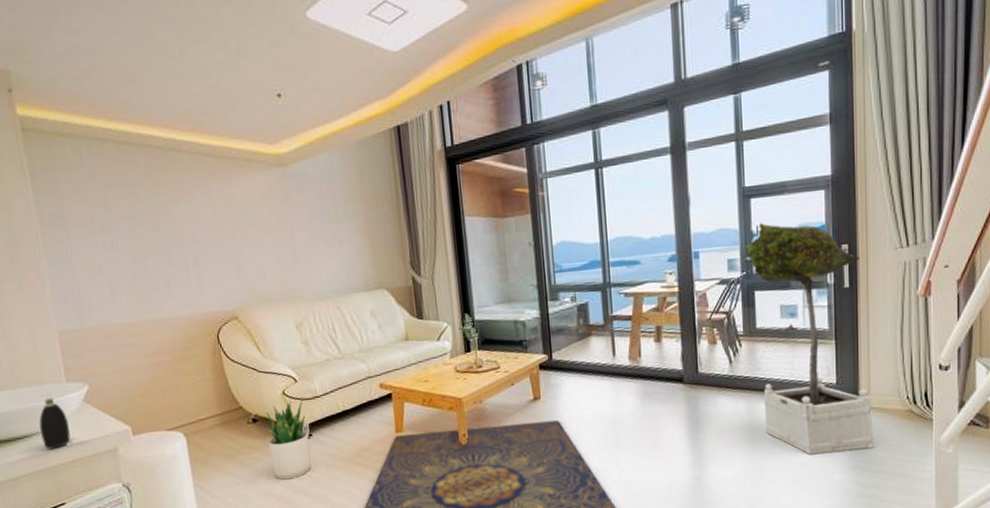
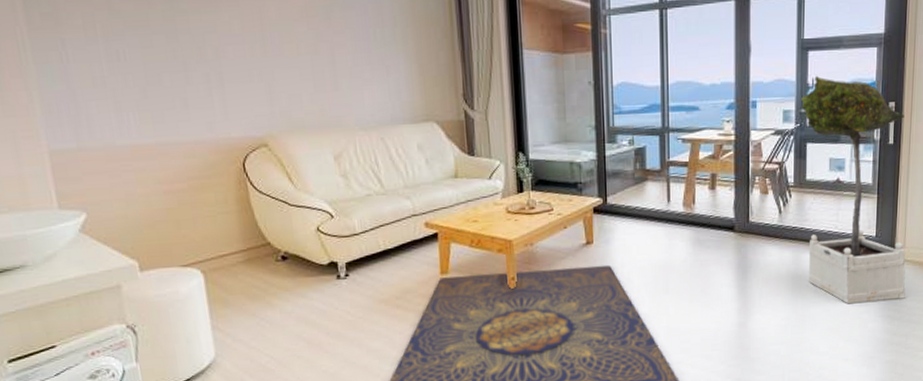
soap dispenser: present [39,393,71,449] -> none [24,221,64,285]
planter: present [266,399,312,480] -> none [297,236,347,323]

